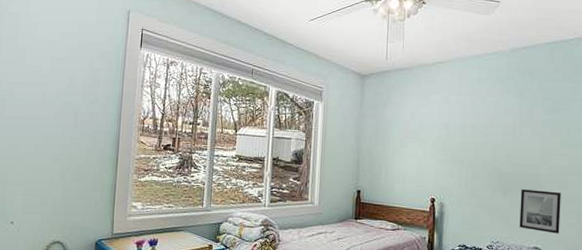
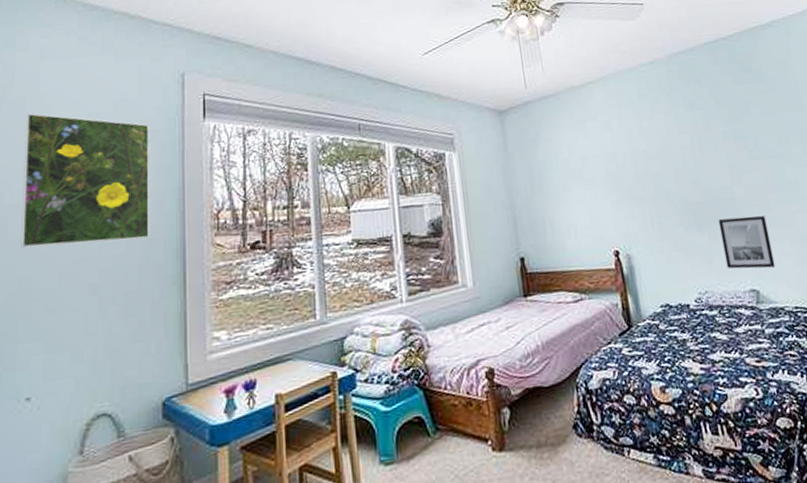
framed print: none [12,26,102,130] -> present [21,113,149,248]

